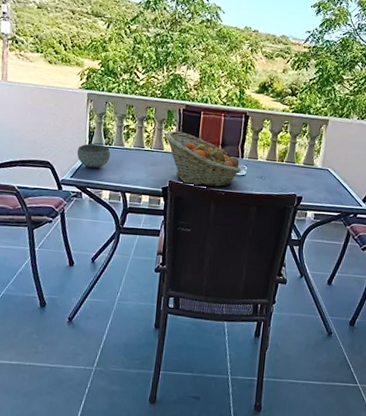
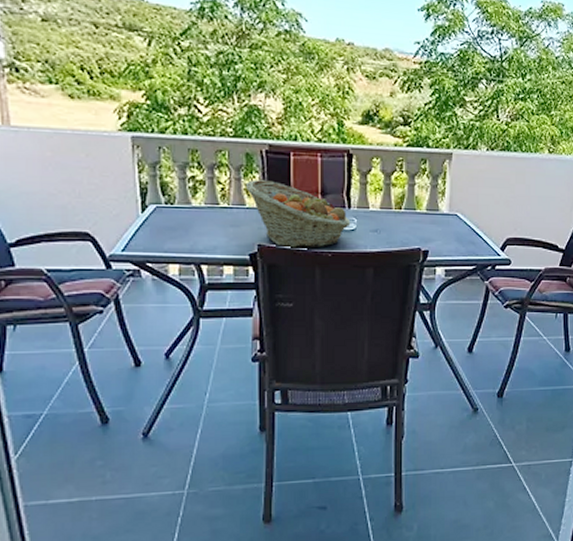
bowl: present [76,143,111,168] -> none [126,204,174,236]

